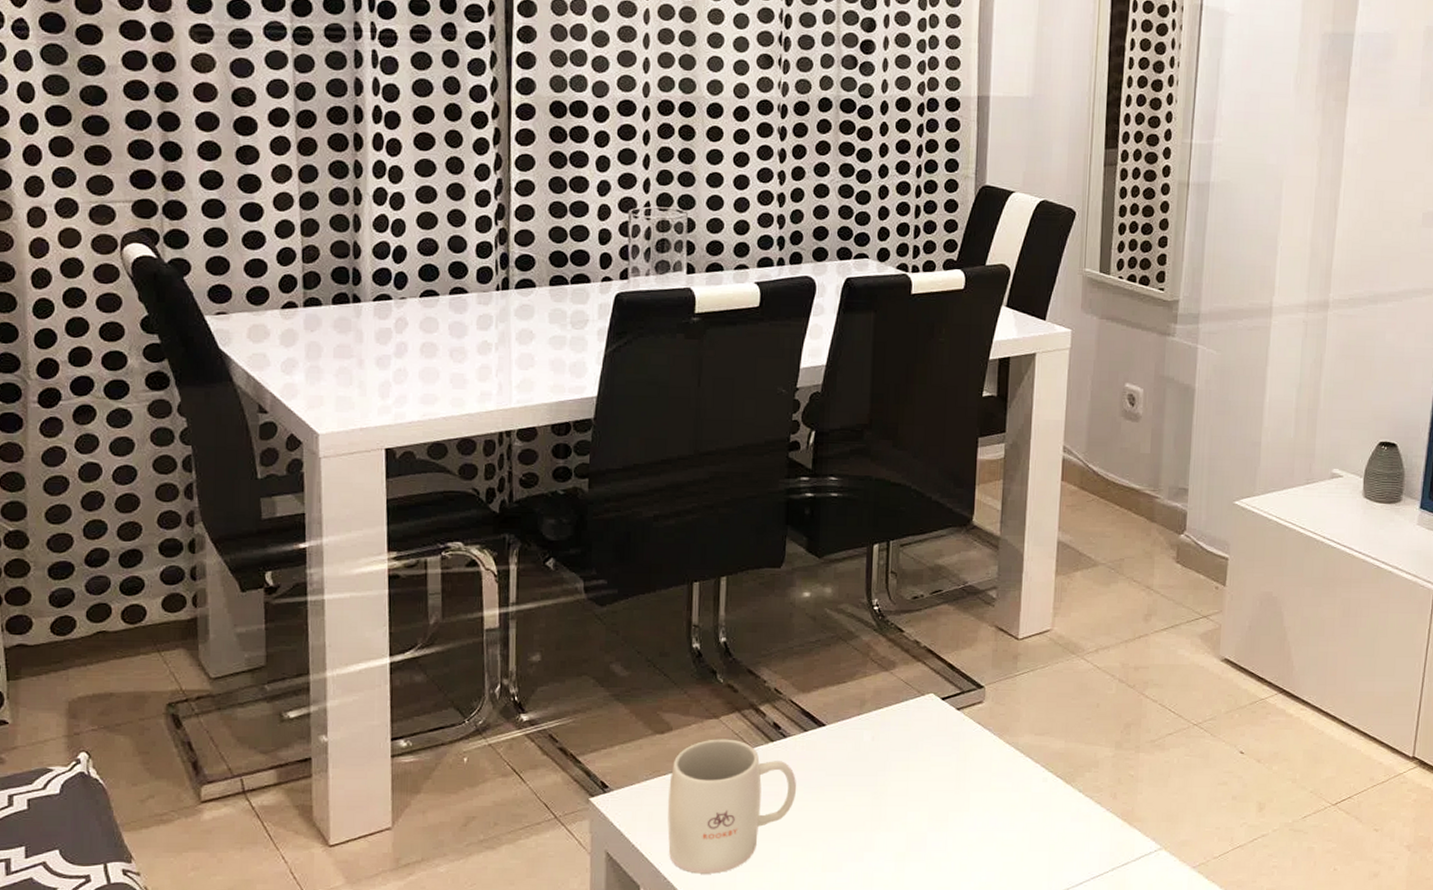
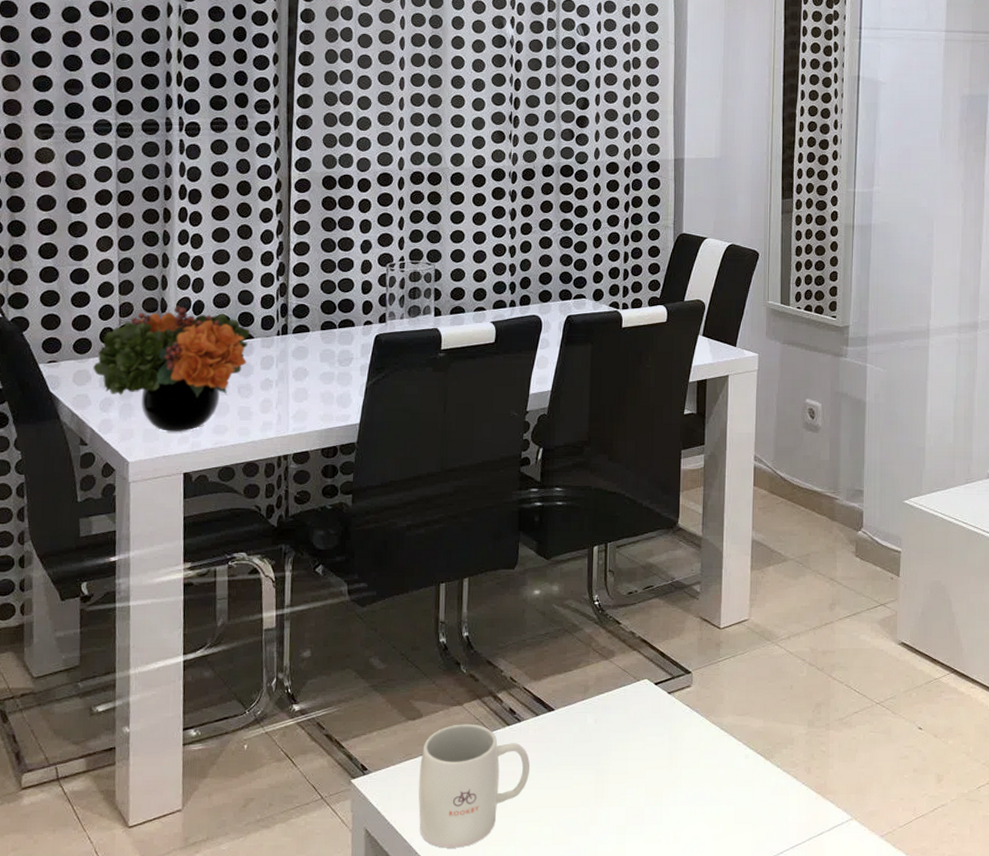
flower arrangement: none [272,251,464,400] -> present [93,306,250,432]

